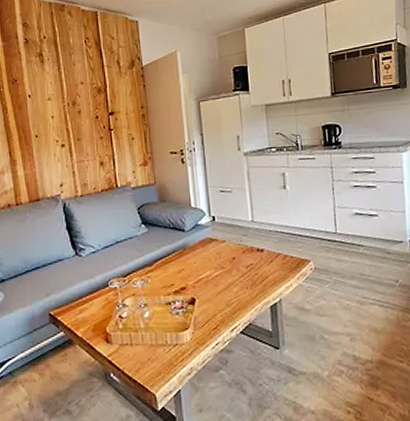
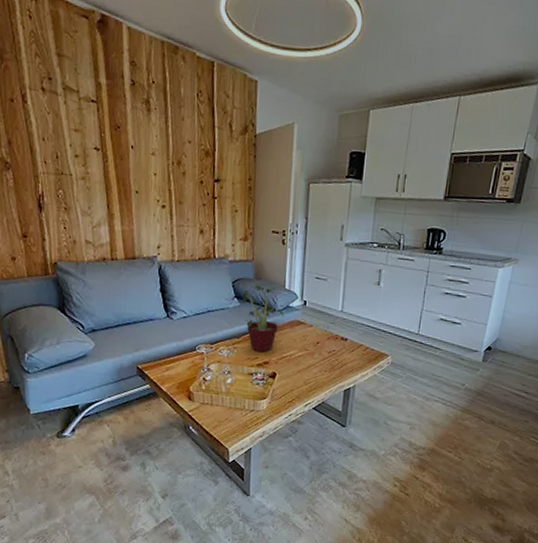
potted plant: none [148,207,194,278] -> present [242,285,284,353]

